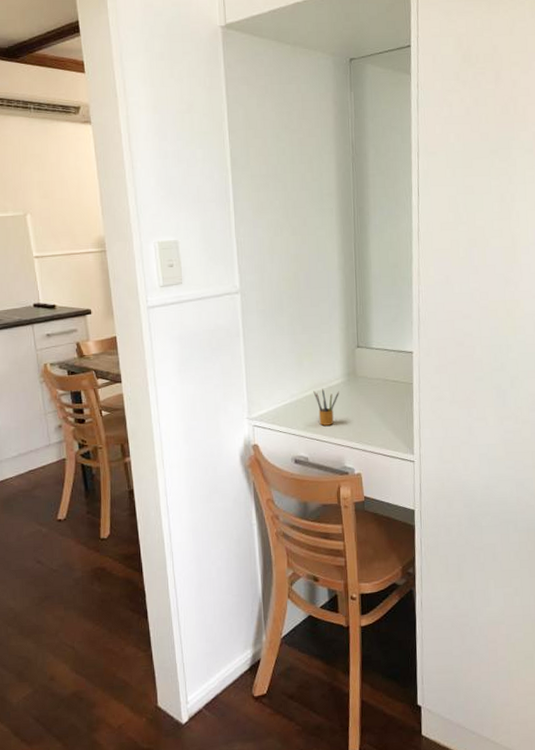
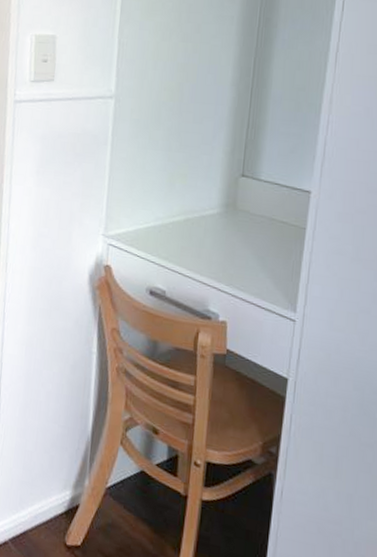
pencil box: present [313,388,339,426] -> none [182,216,213,260]

